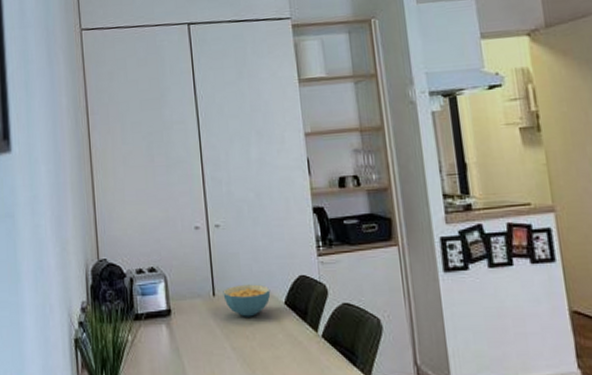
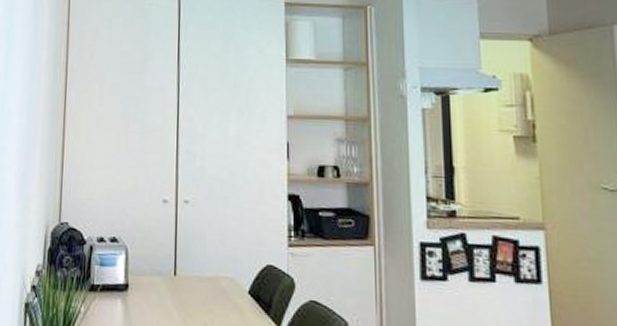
cereal bowl: present [223,284,271,317] -> none [185,267,235,303]

